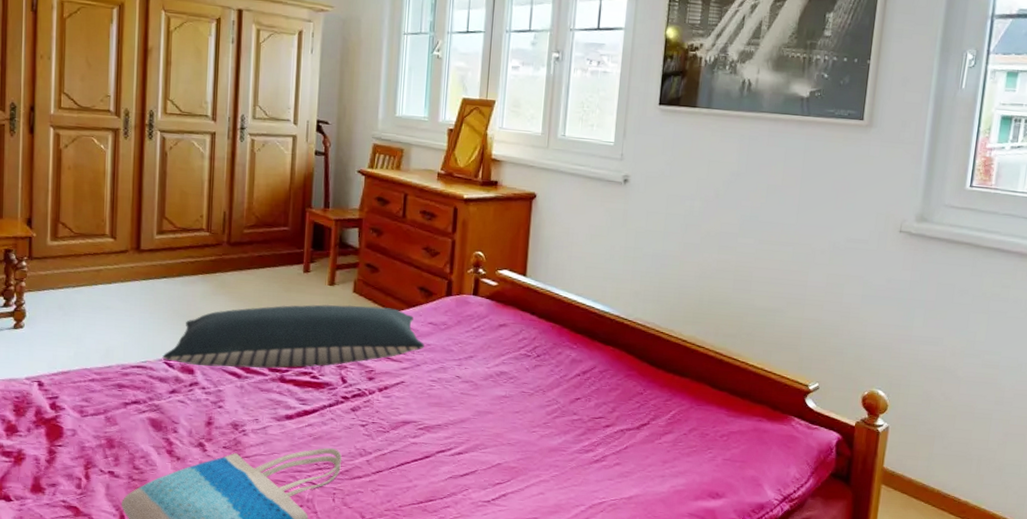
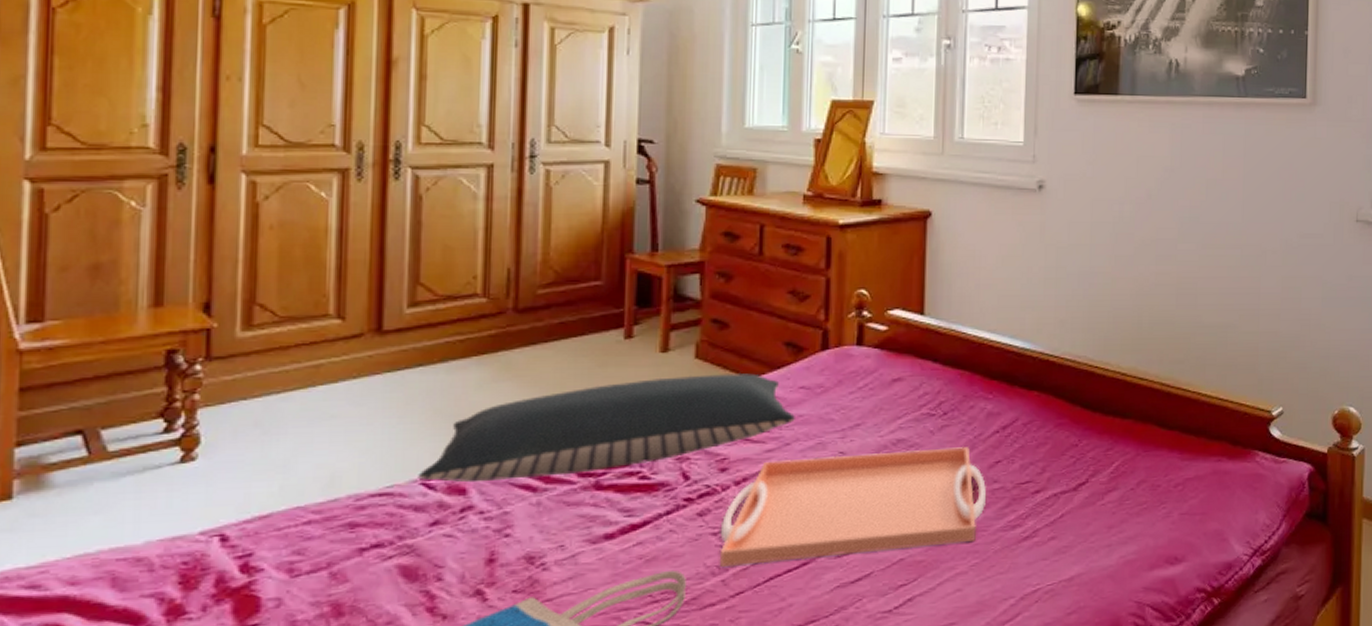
serving tray: none [365,376,567,458] -> present [719,446,986,567]

